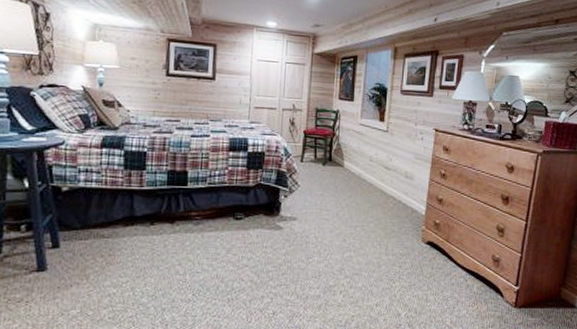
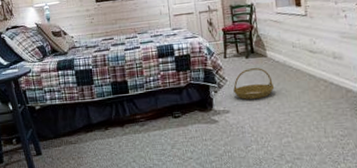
basket: none [304,176,346,209] -> present [233,68,275,100]

